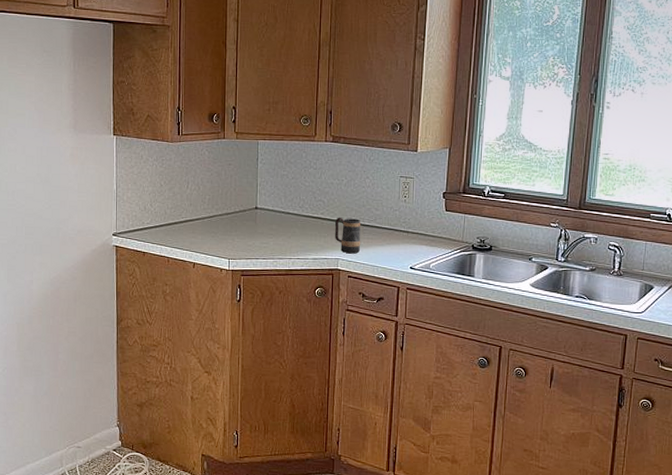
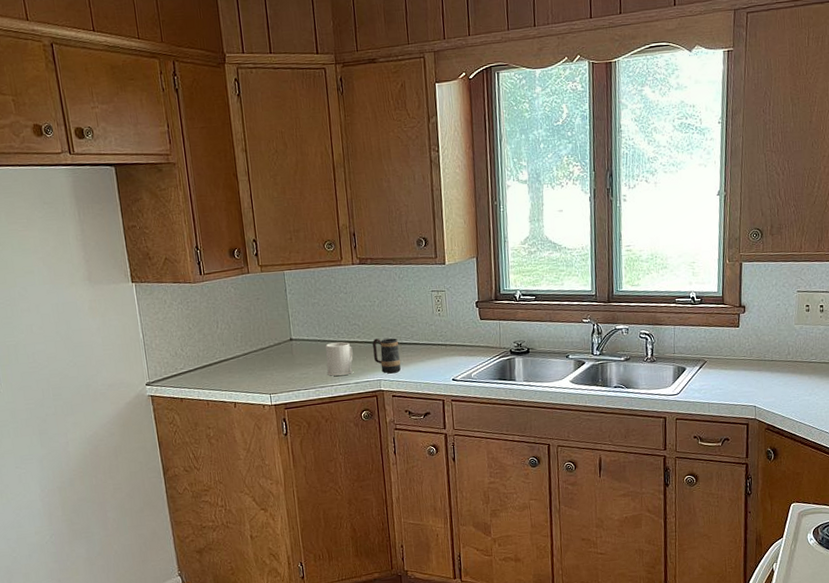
mug: none [287,216,315,250] -> present [325,341,353,376]

